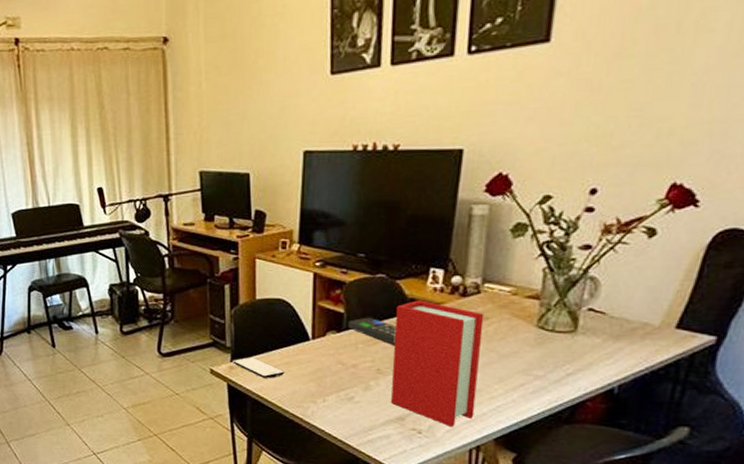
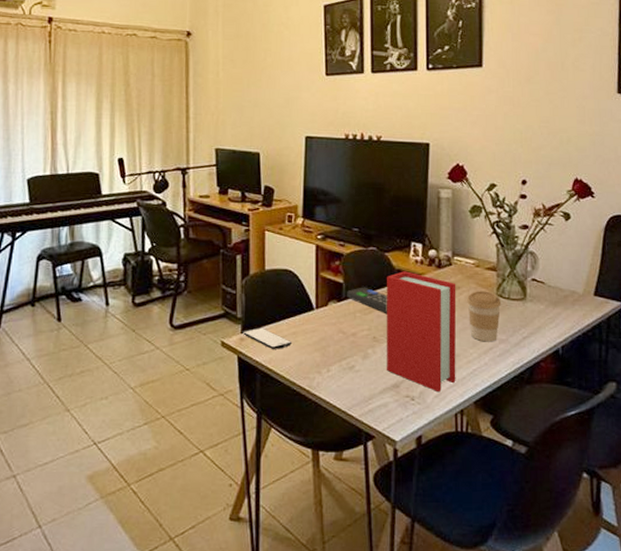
coffee cup: none [497,322,542,378] -> present [467,291,502,342]

